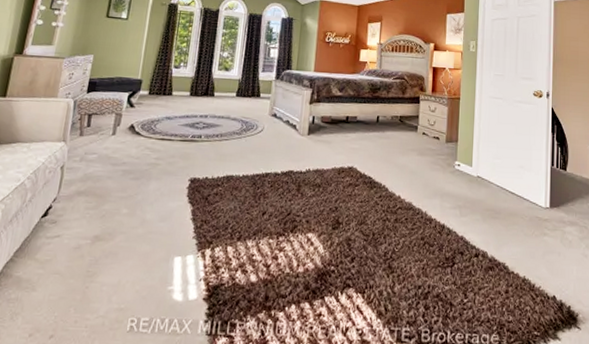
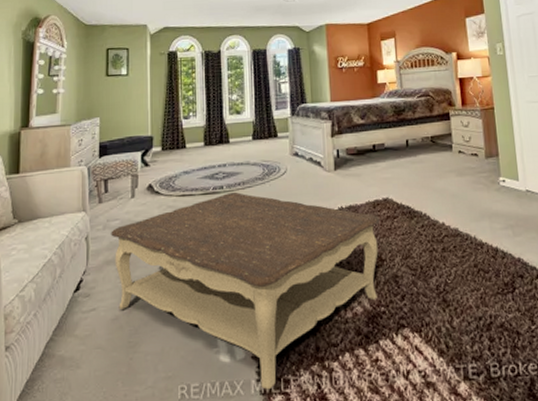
coffee table: none [82,142,343,332] -> present [111,191,380,390]

